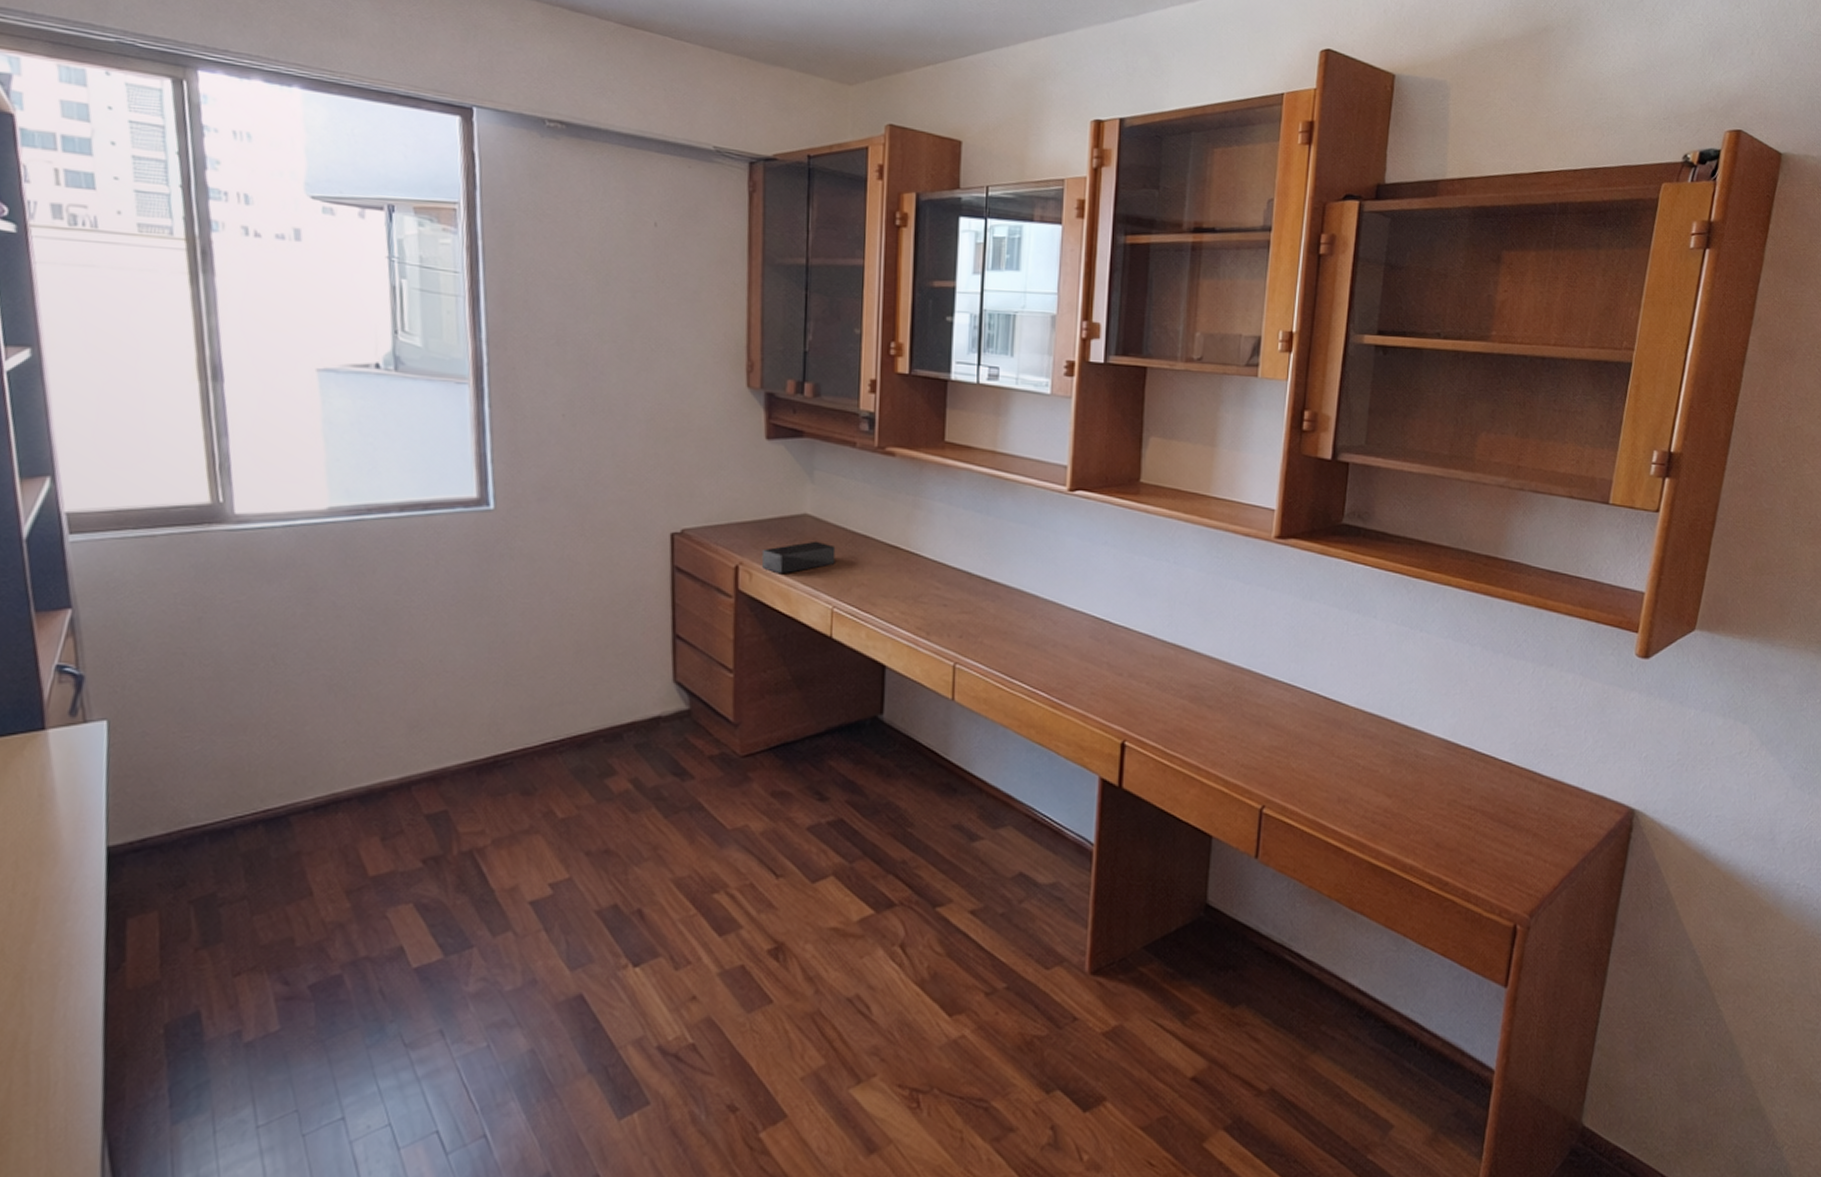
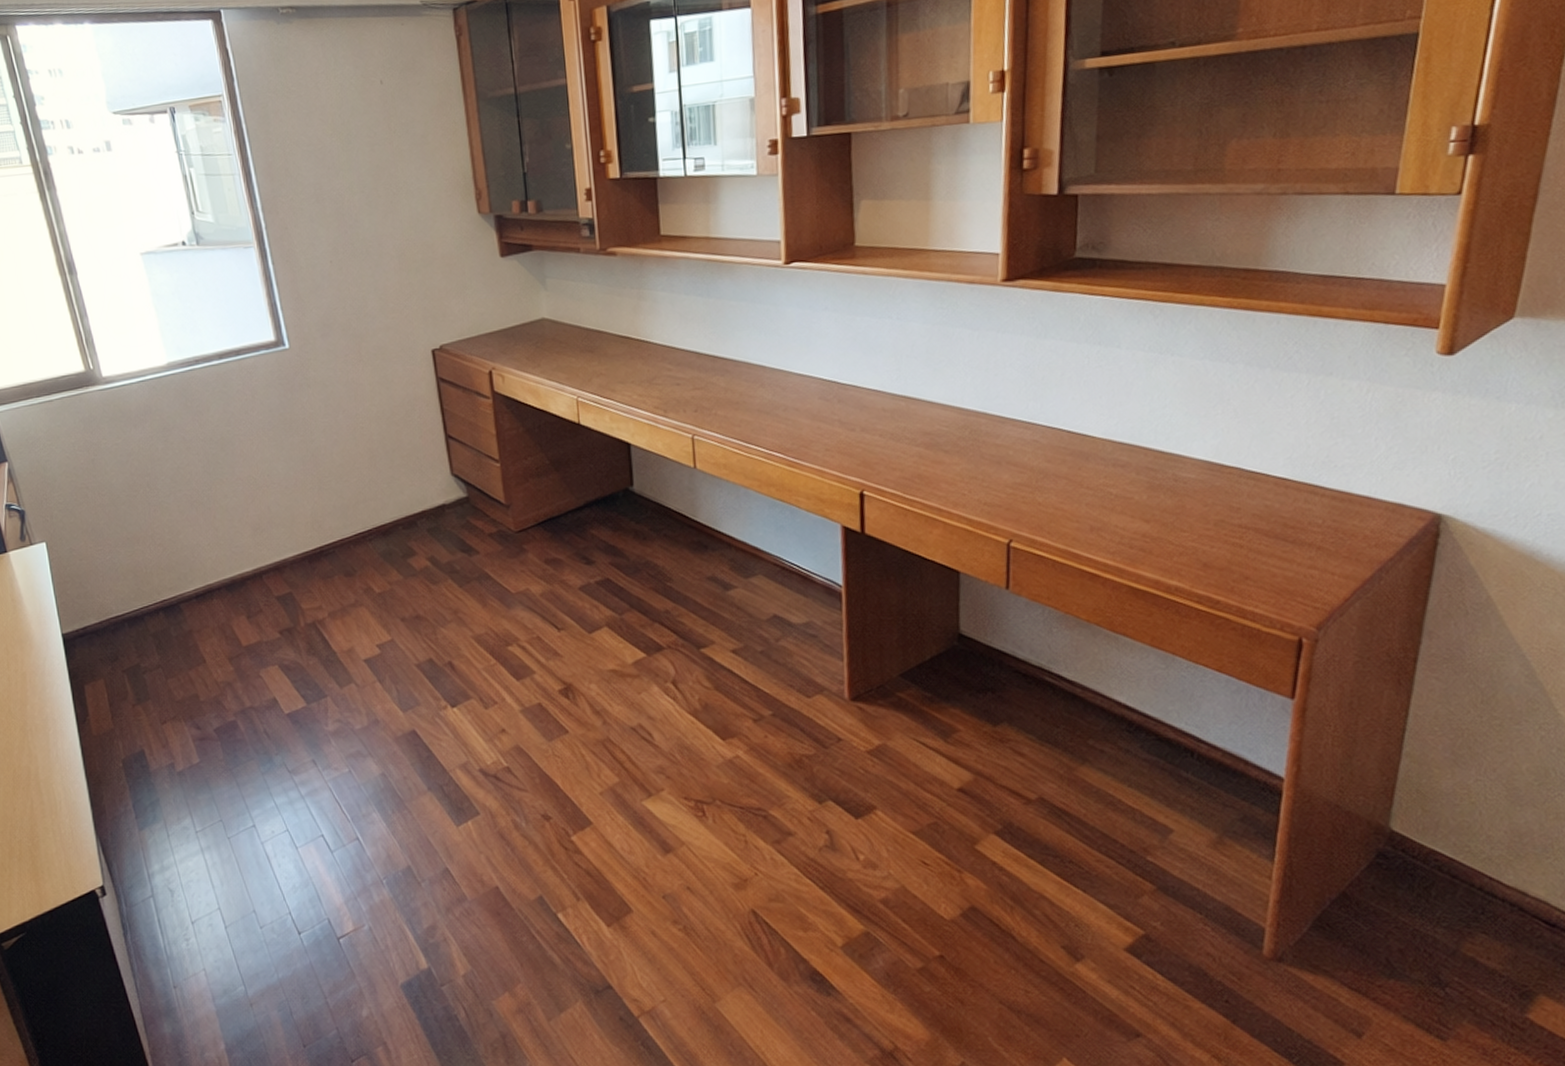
speaker: present [761,541,836,574] -> none [509,340,575,374]

